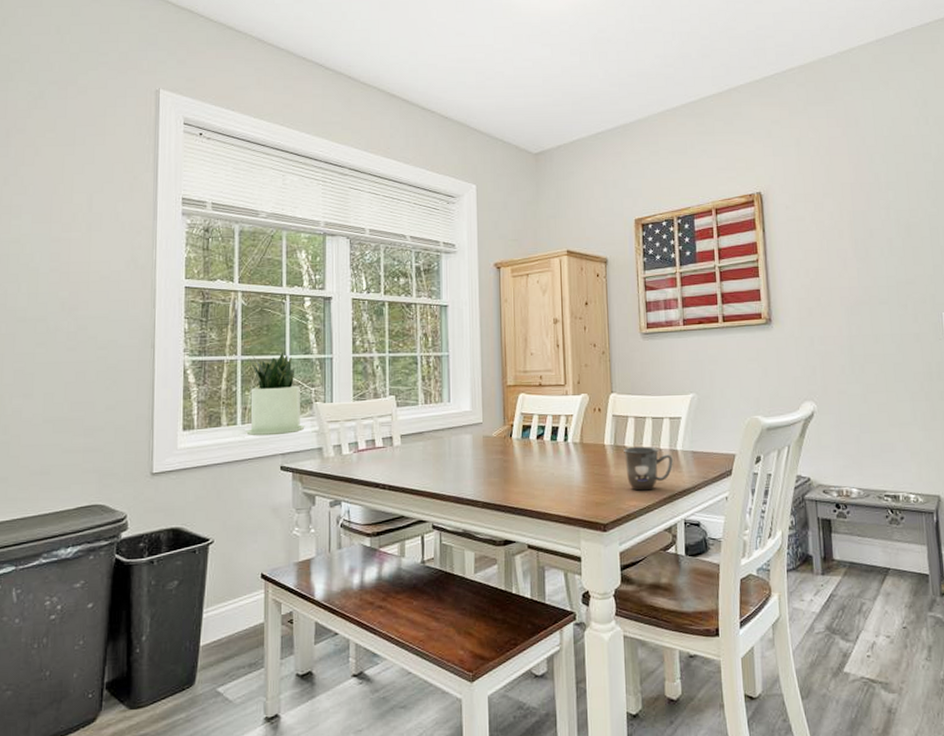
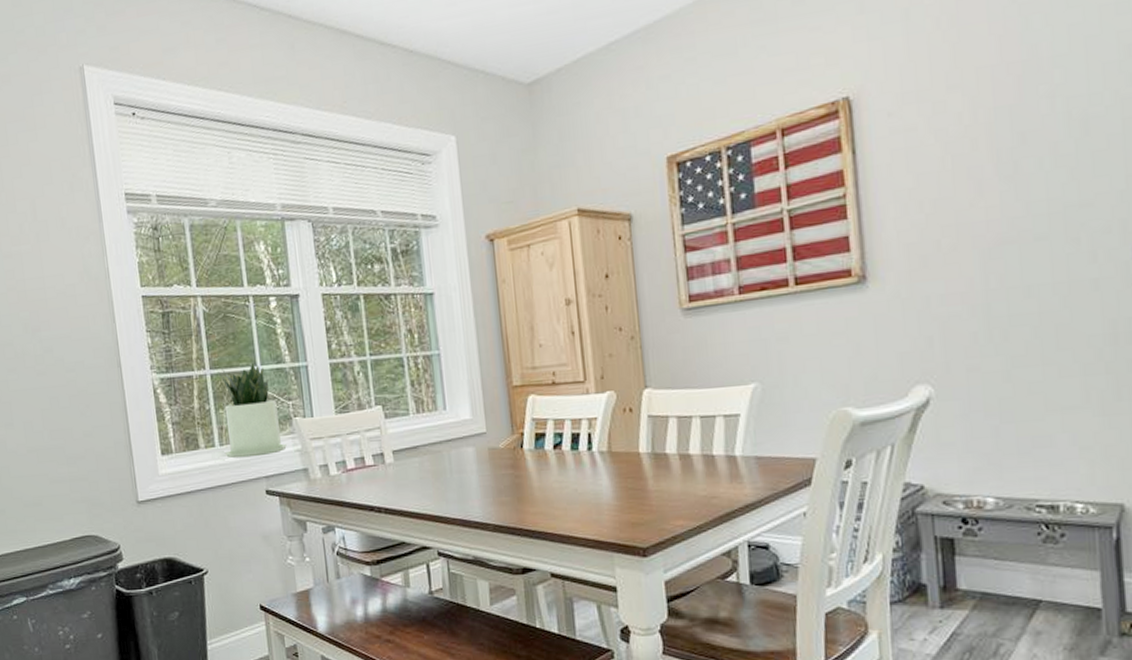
mug: present [622,446,673,491] -> none [663,452,731,508]

